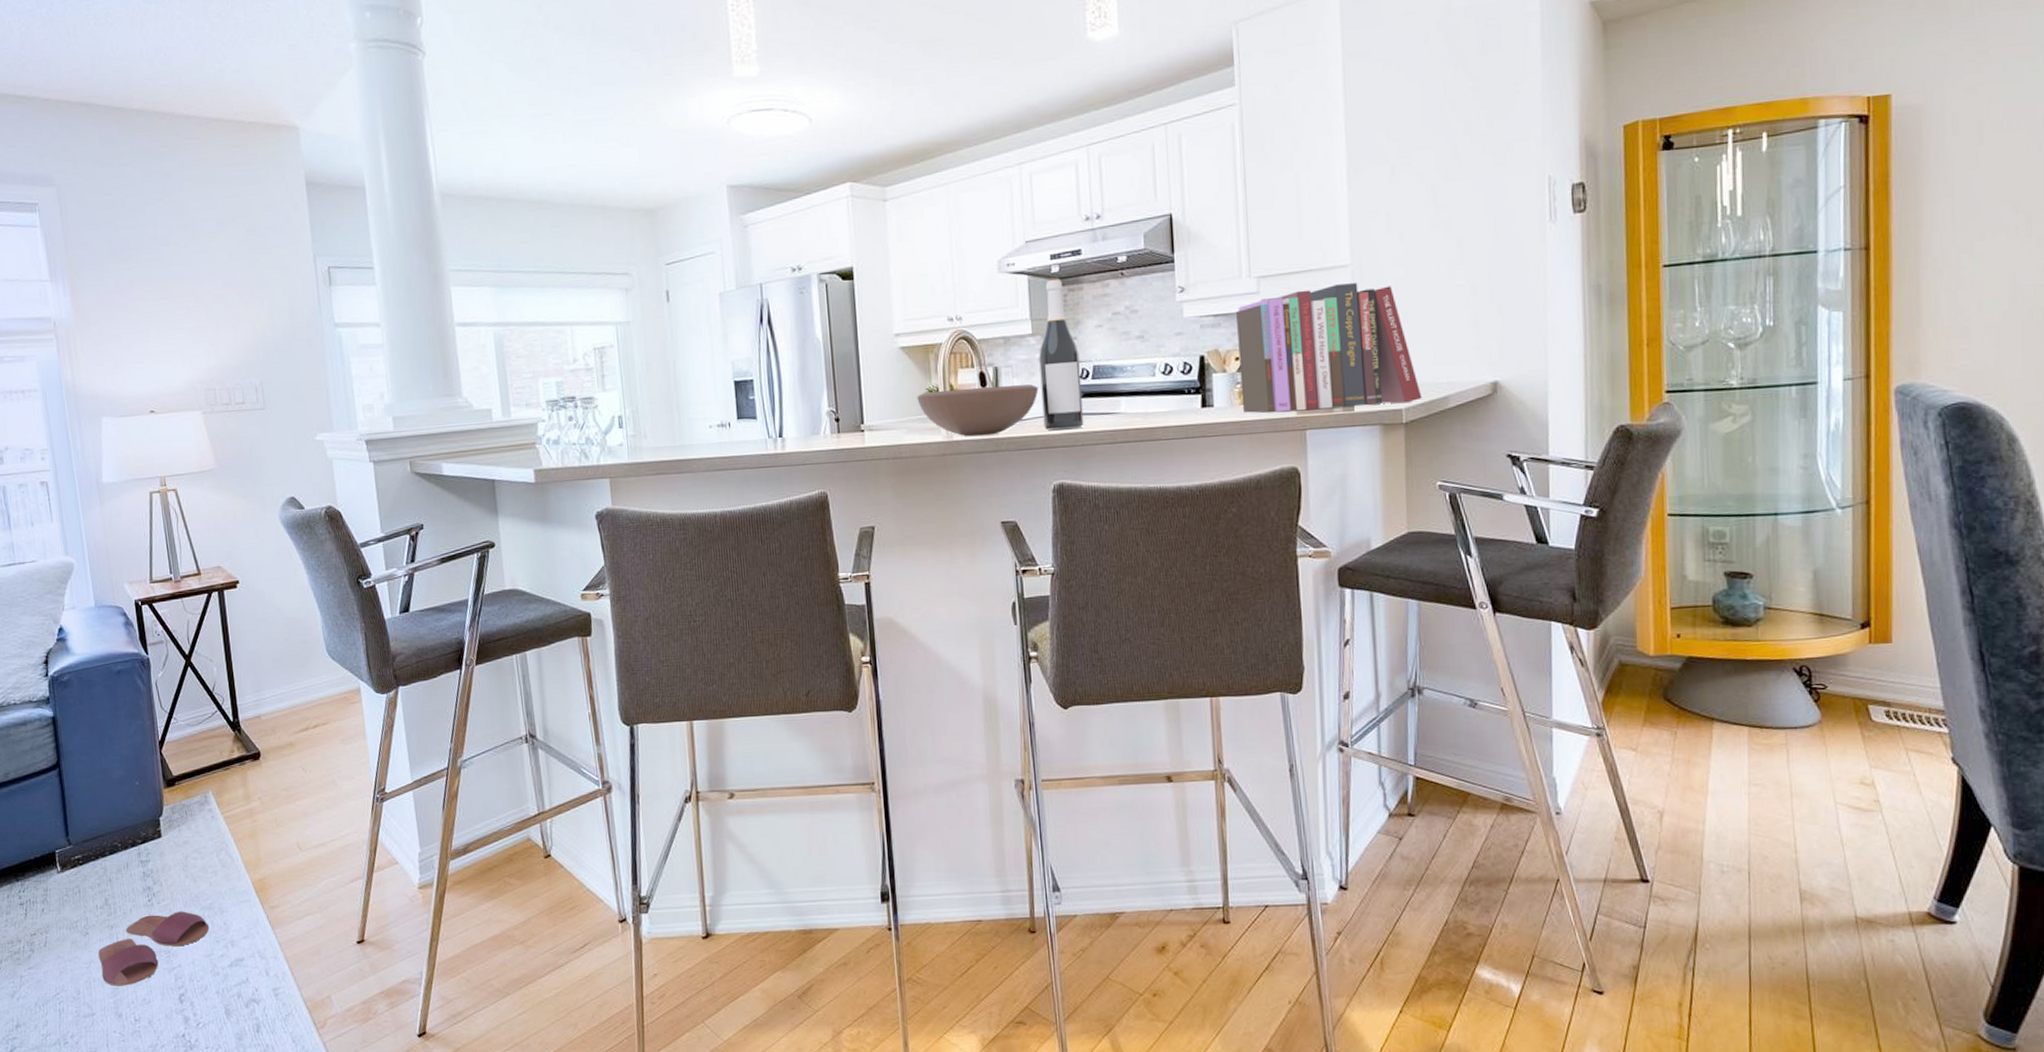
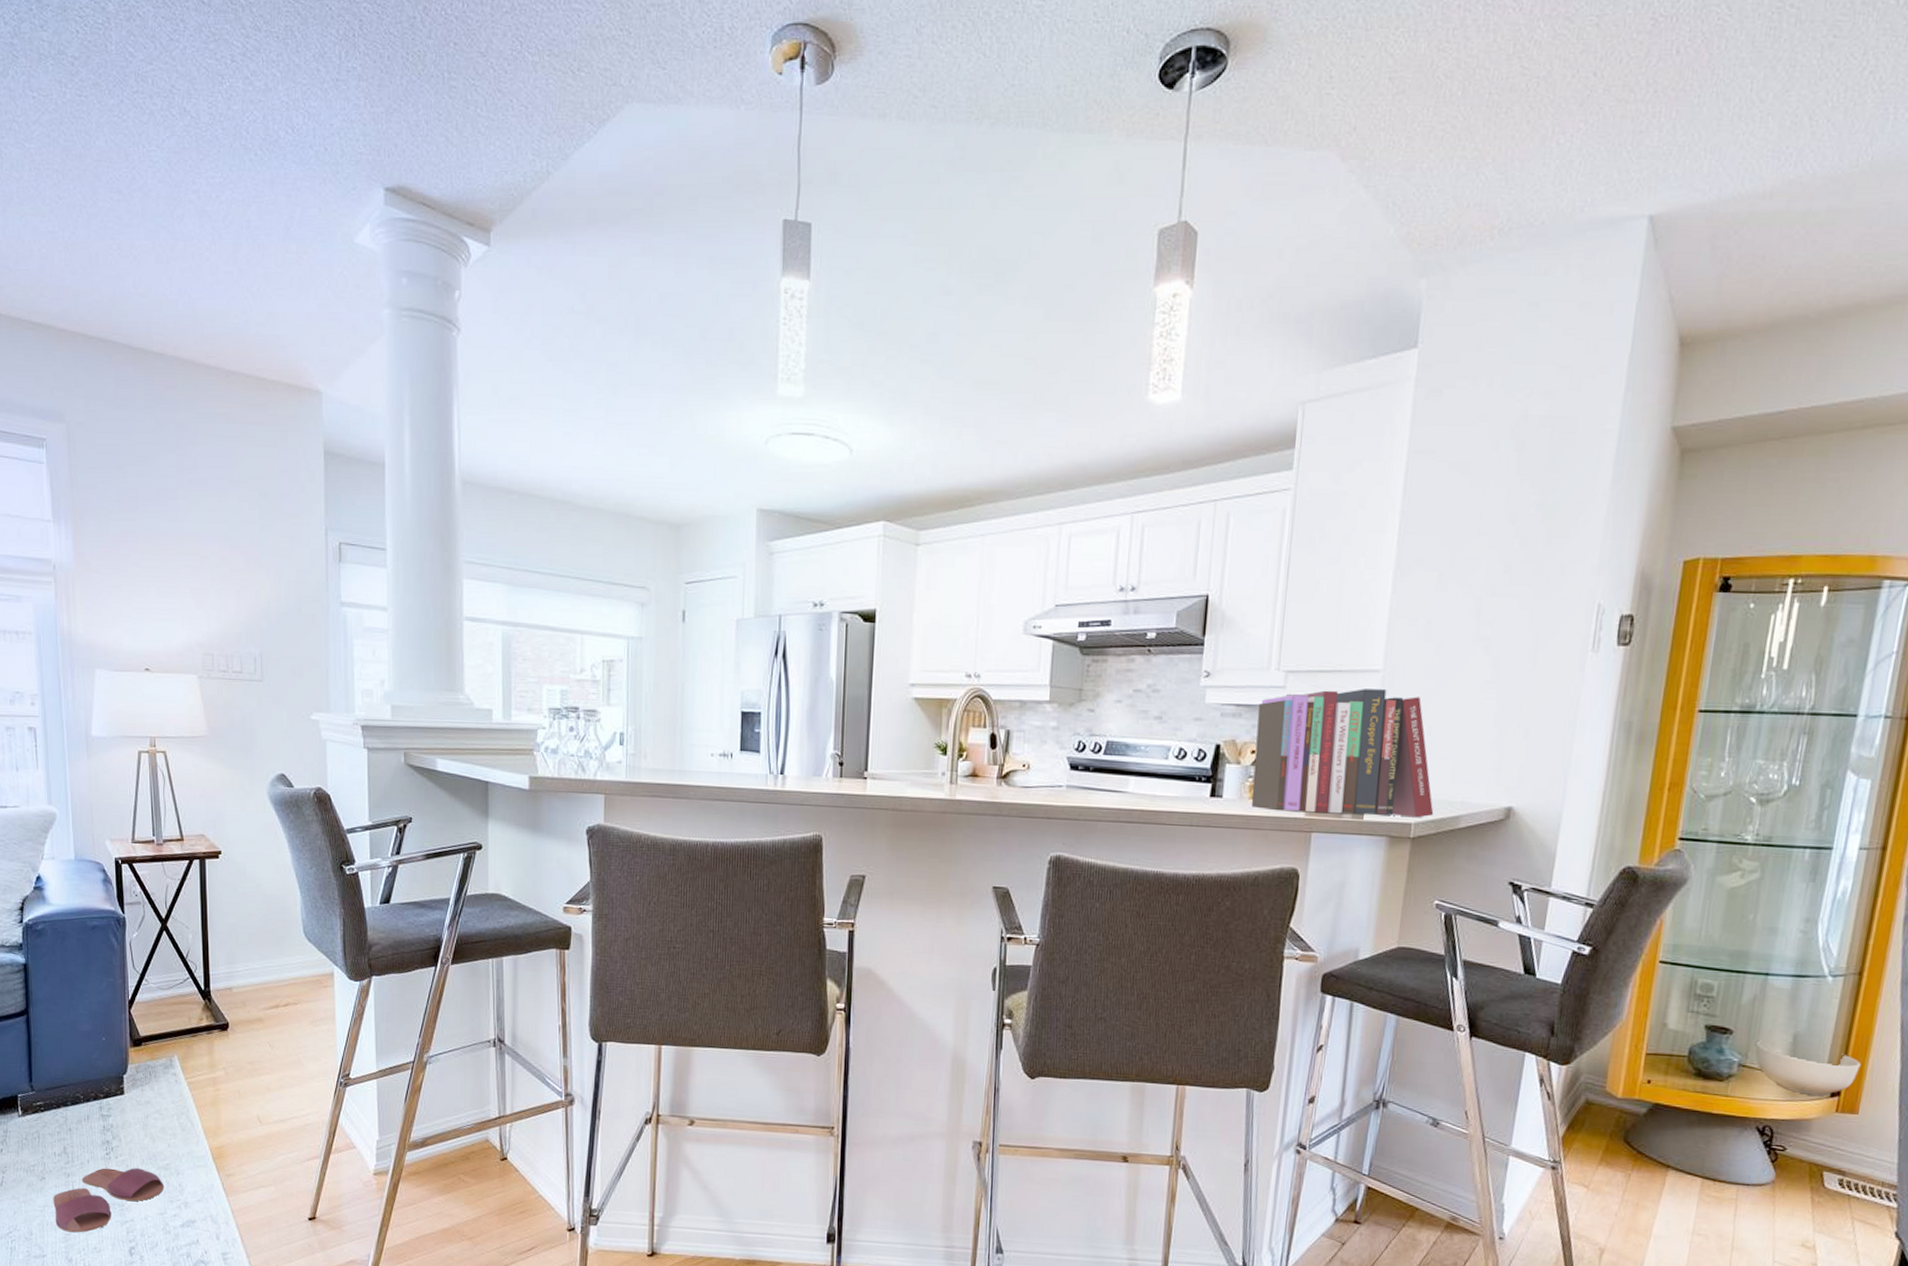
bowl: present [917,384,1039,437] -> none [924,747,1048,799]
wine bottle: present [1039,277,1084,430] -> none [1048,646,1095,803]
bowl: none [1778,580,1885,630] -> present [1755,1040,1861,1096]

